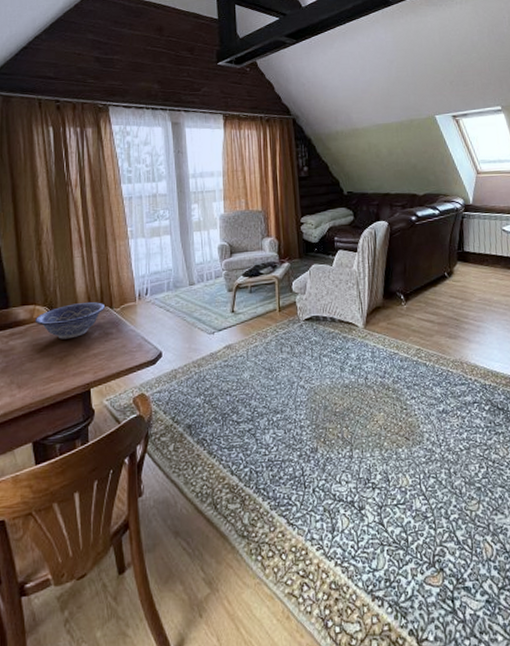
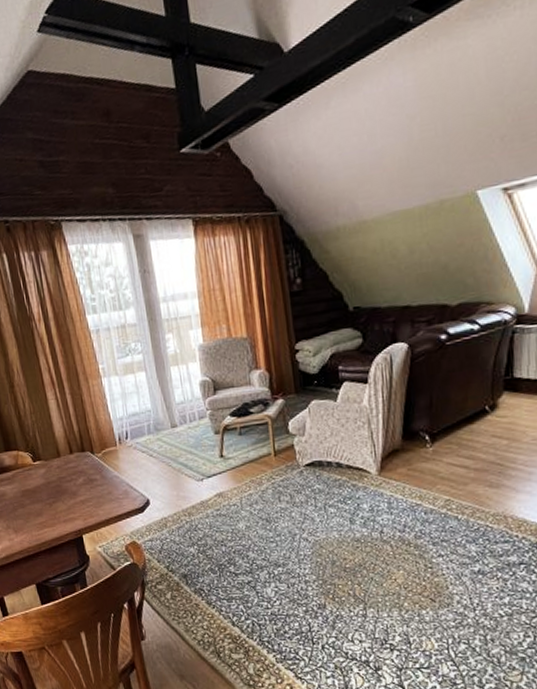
decorative bowl: present [34,302,106,339] -> none [20,447,87,486]

